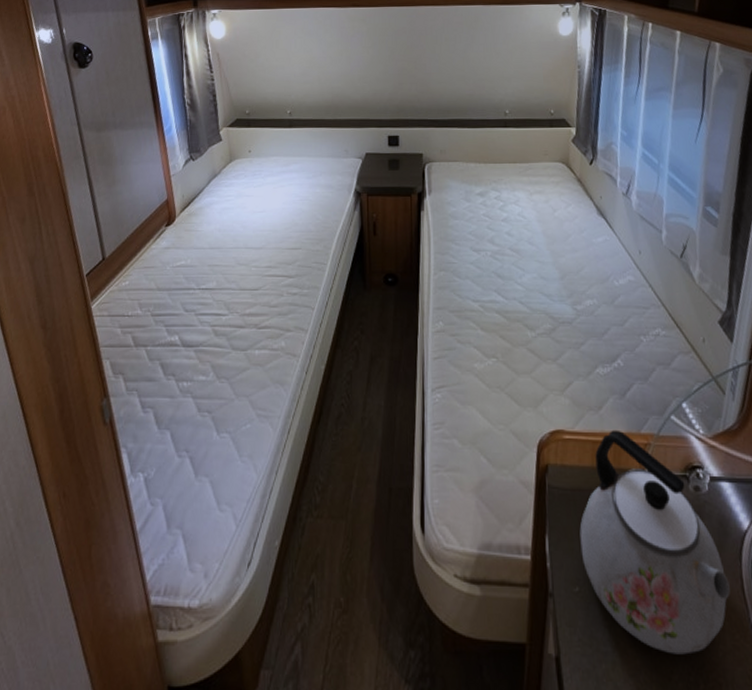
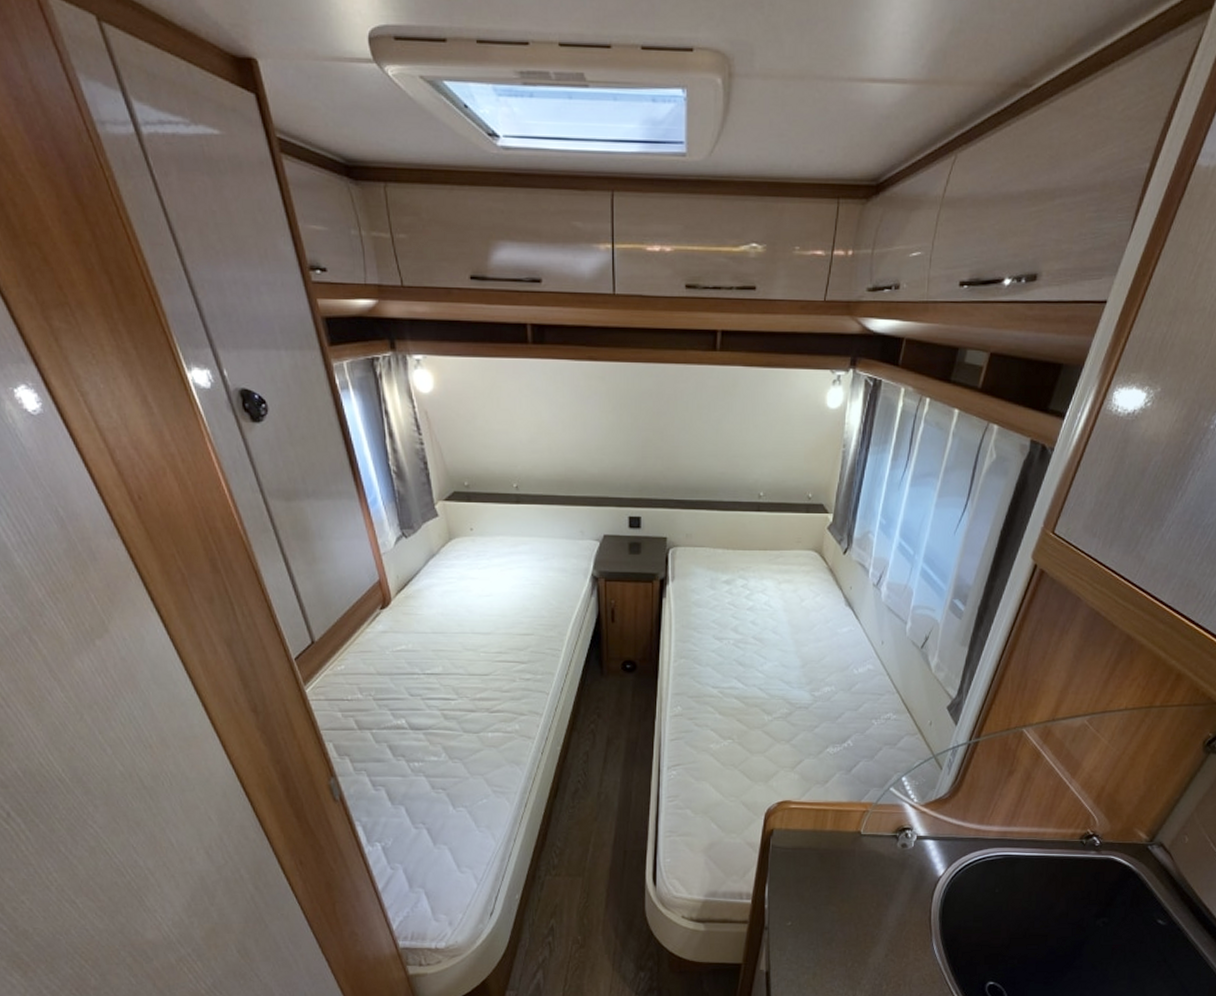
kettle: present [579,429,730,655] -> none [796,800,919,966]

